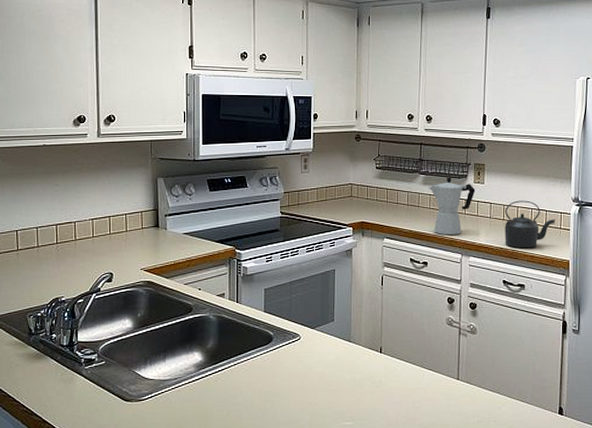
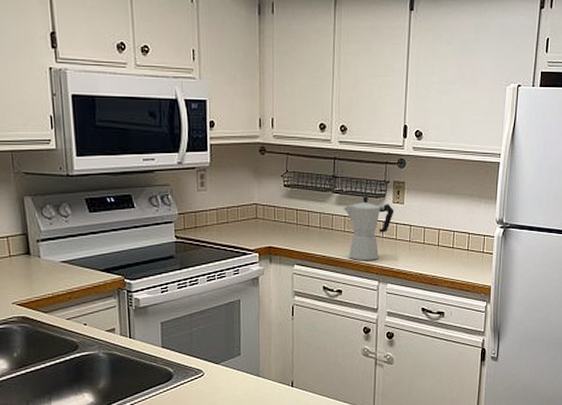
kettle: present [504,200,555,249] -> none [425,222,478,274]

